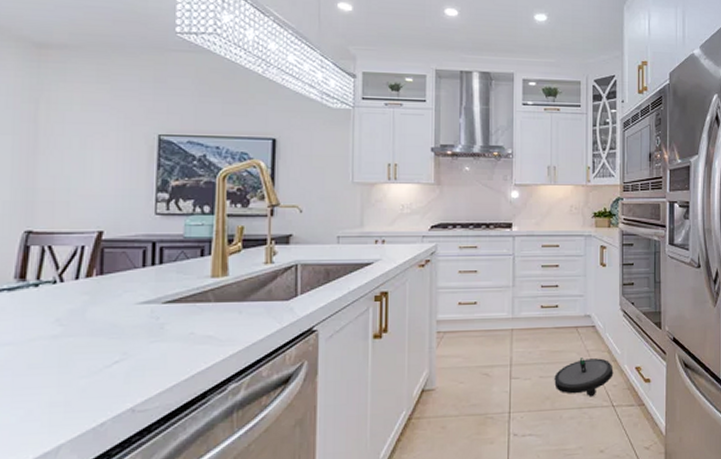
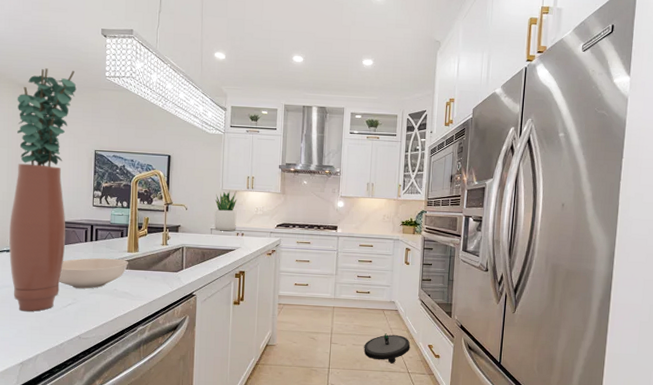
vase: none [11,20,129,381] -> present [8,68,77,312]
bowl: none [98,288,214,337] -> present [58,257,129,289]
planter: none [341,183,375,239] -> present [214,190,237,232]

